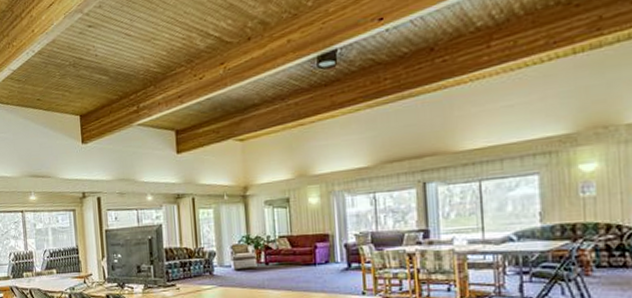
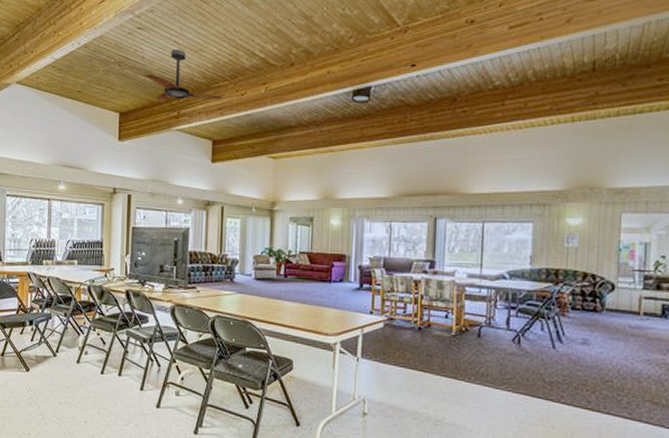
ceiling fan: none [99,41,180,100] -> present [144,49,222,103]

